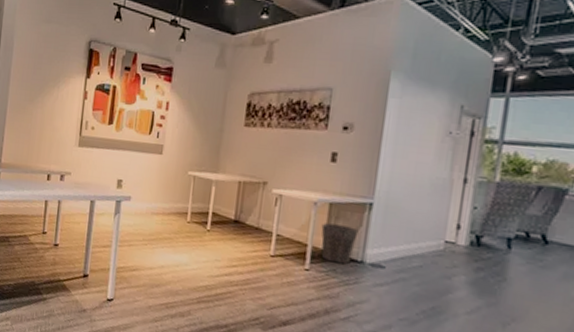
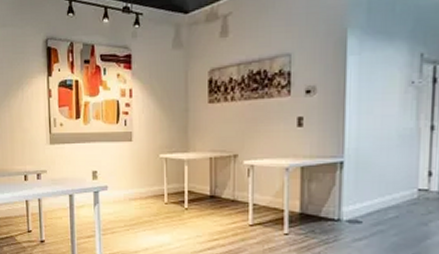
waste bin: present [321,223,359,265] -> none [295,187,332,224]

